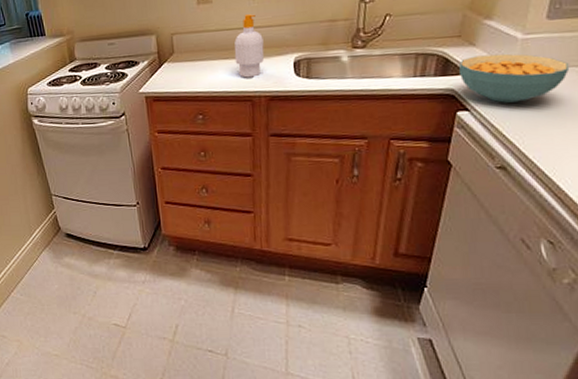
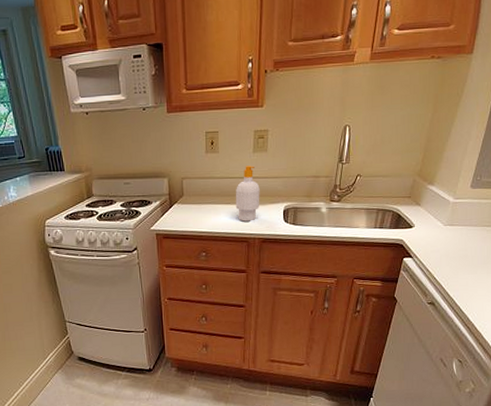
cereal bowl: present [459,53,570,103] -> none [408,213,483,253]

